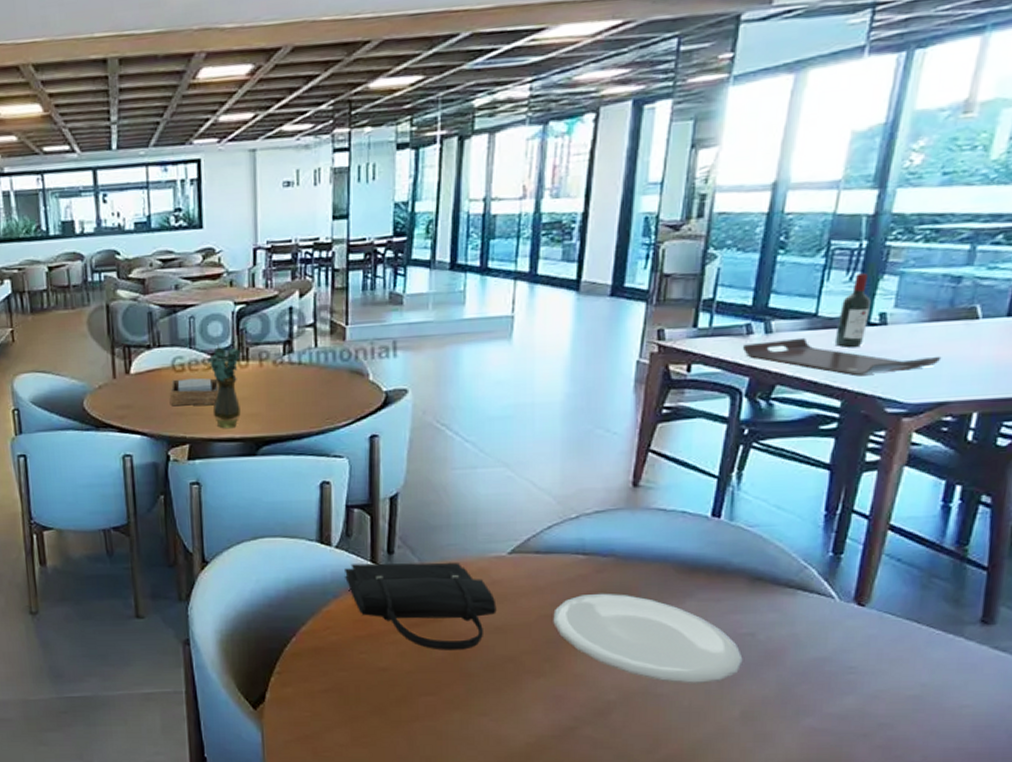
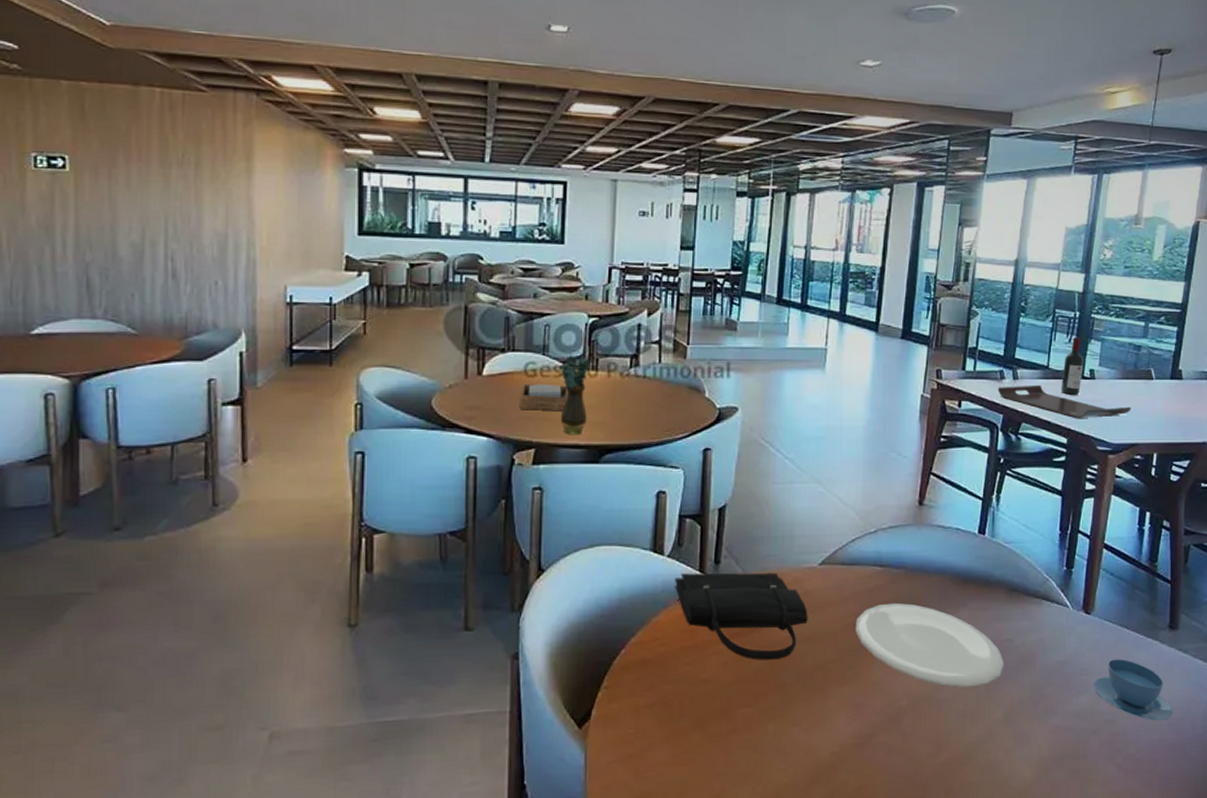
teacup: none [865,657,979,727] -> present [1094,659,1173,721]

